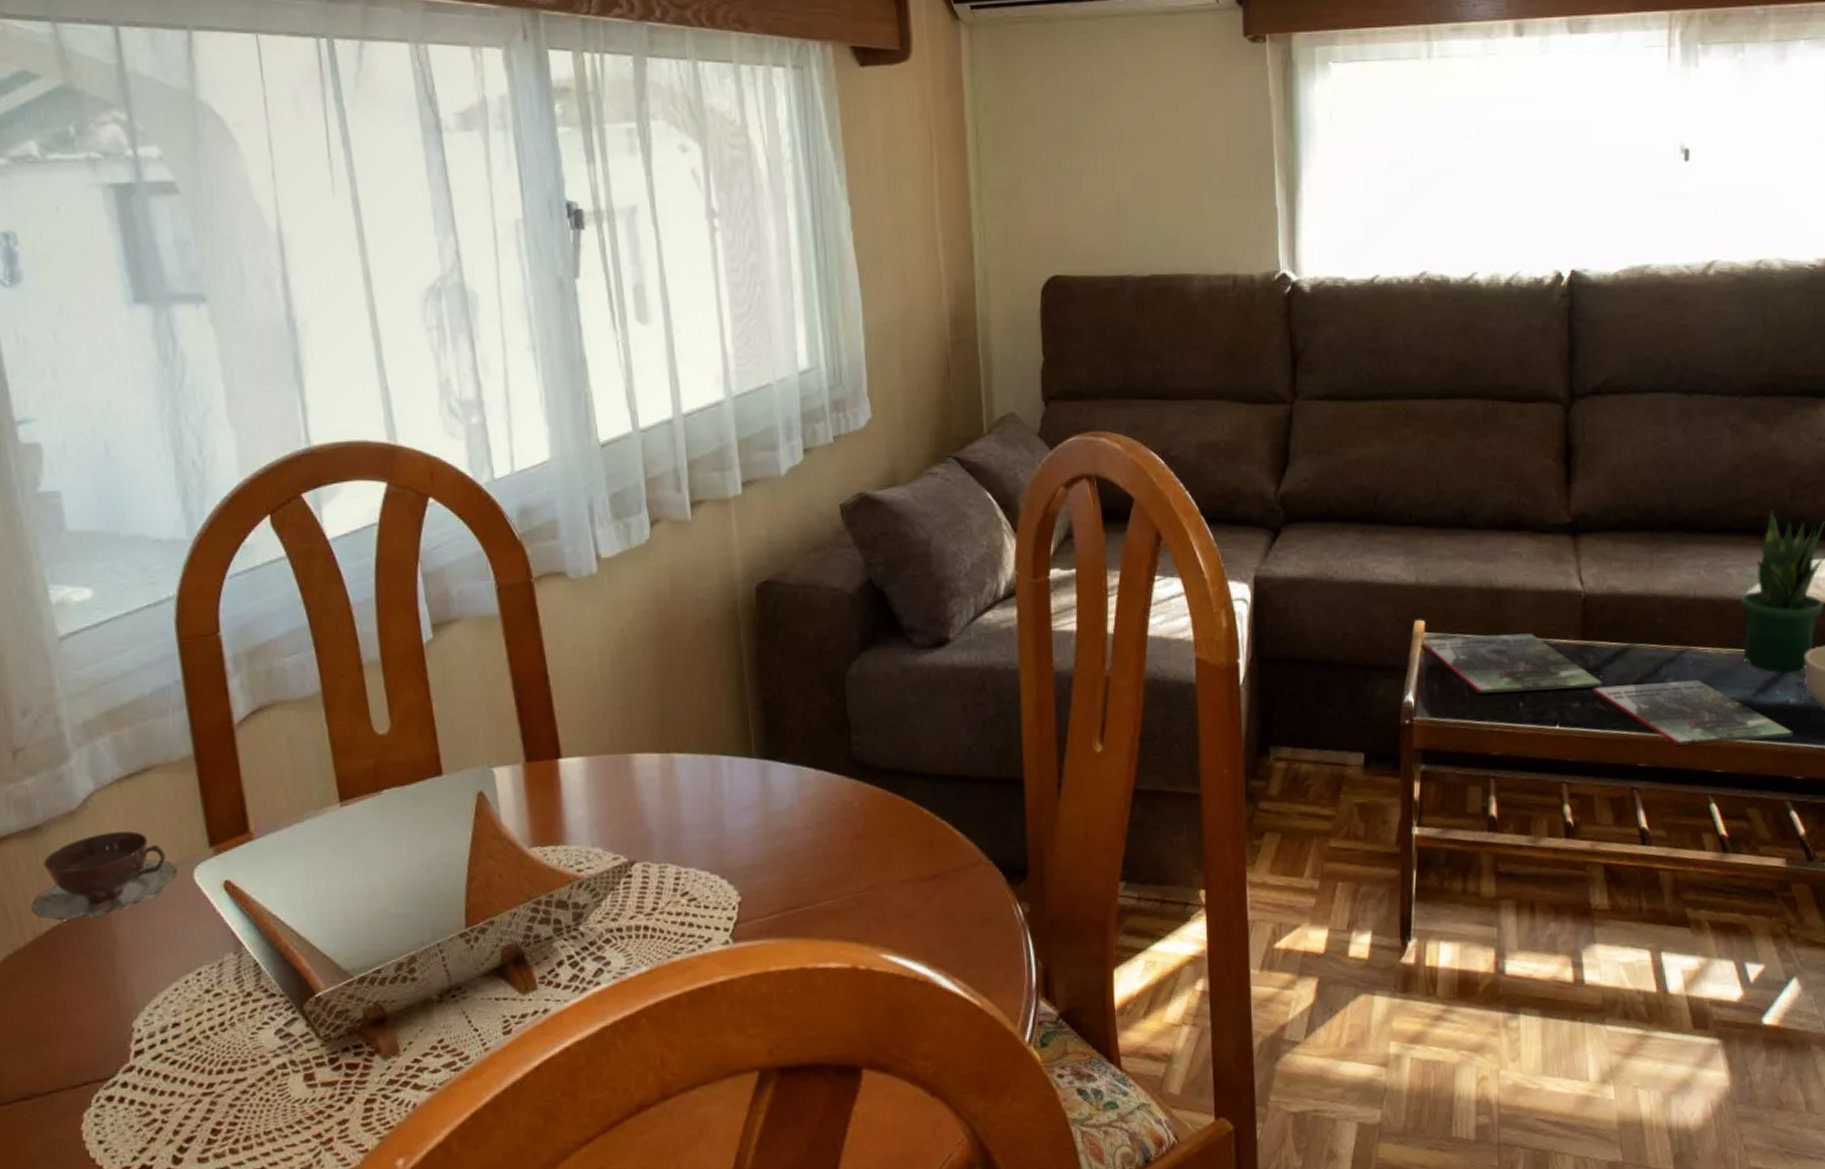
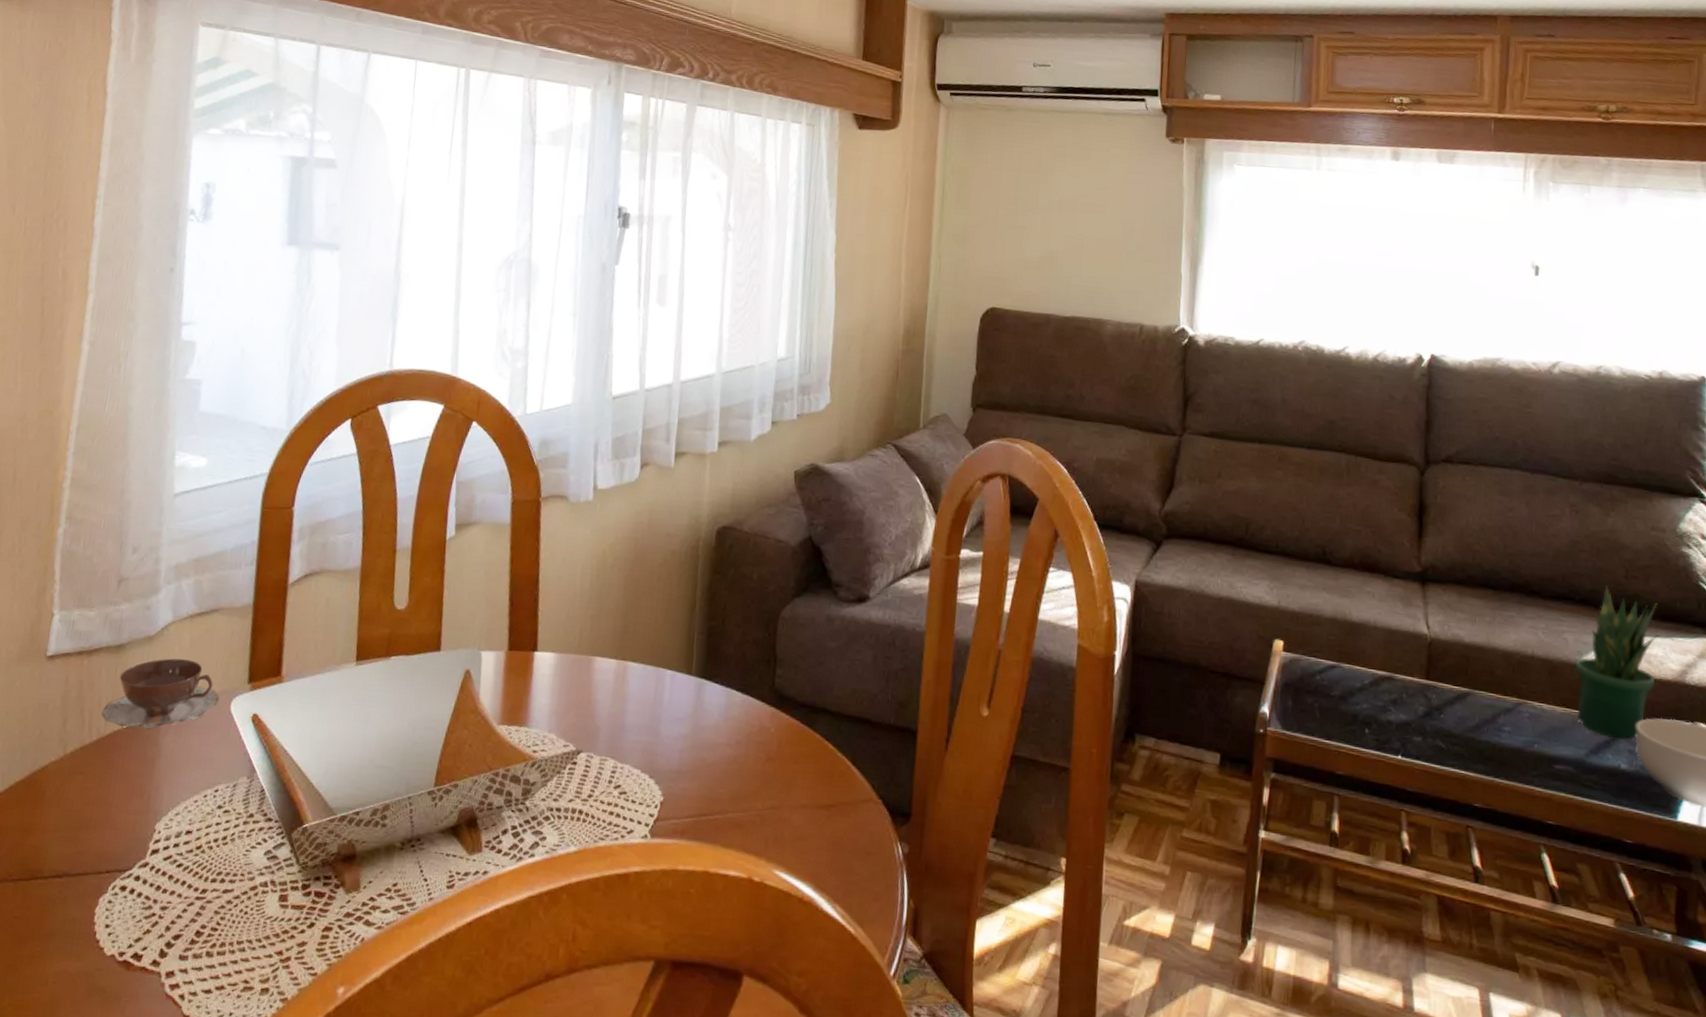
magazine: present [1420,633,1602,694] -> none [1278,657,1443,725]
magazine: present [1592,680,1793,745] -> none [1433,725,1624,801]

